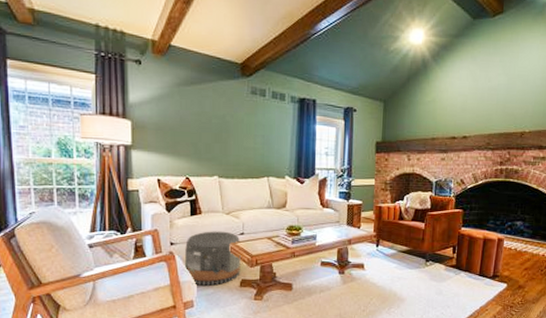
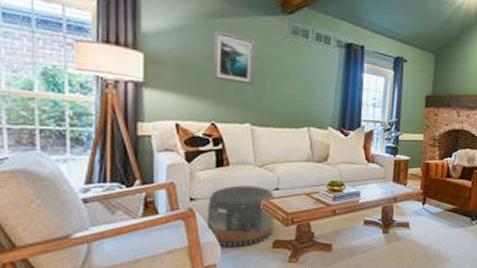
wall art: none [185,97,220,142] -> present [212,30,256,85]

